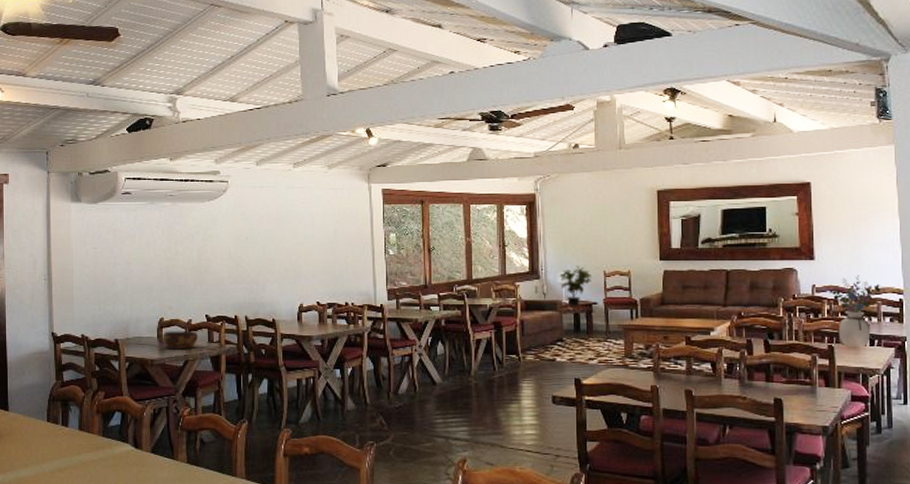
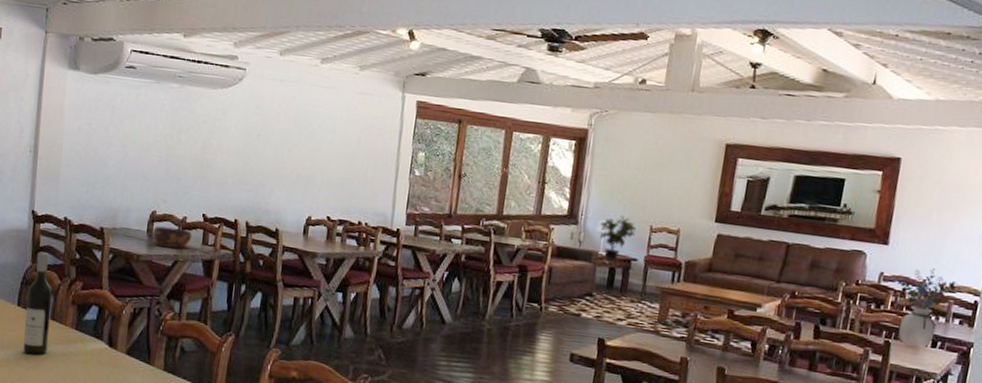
bottle: none [56,369,79,466] -> present [23,251,53,355]

